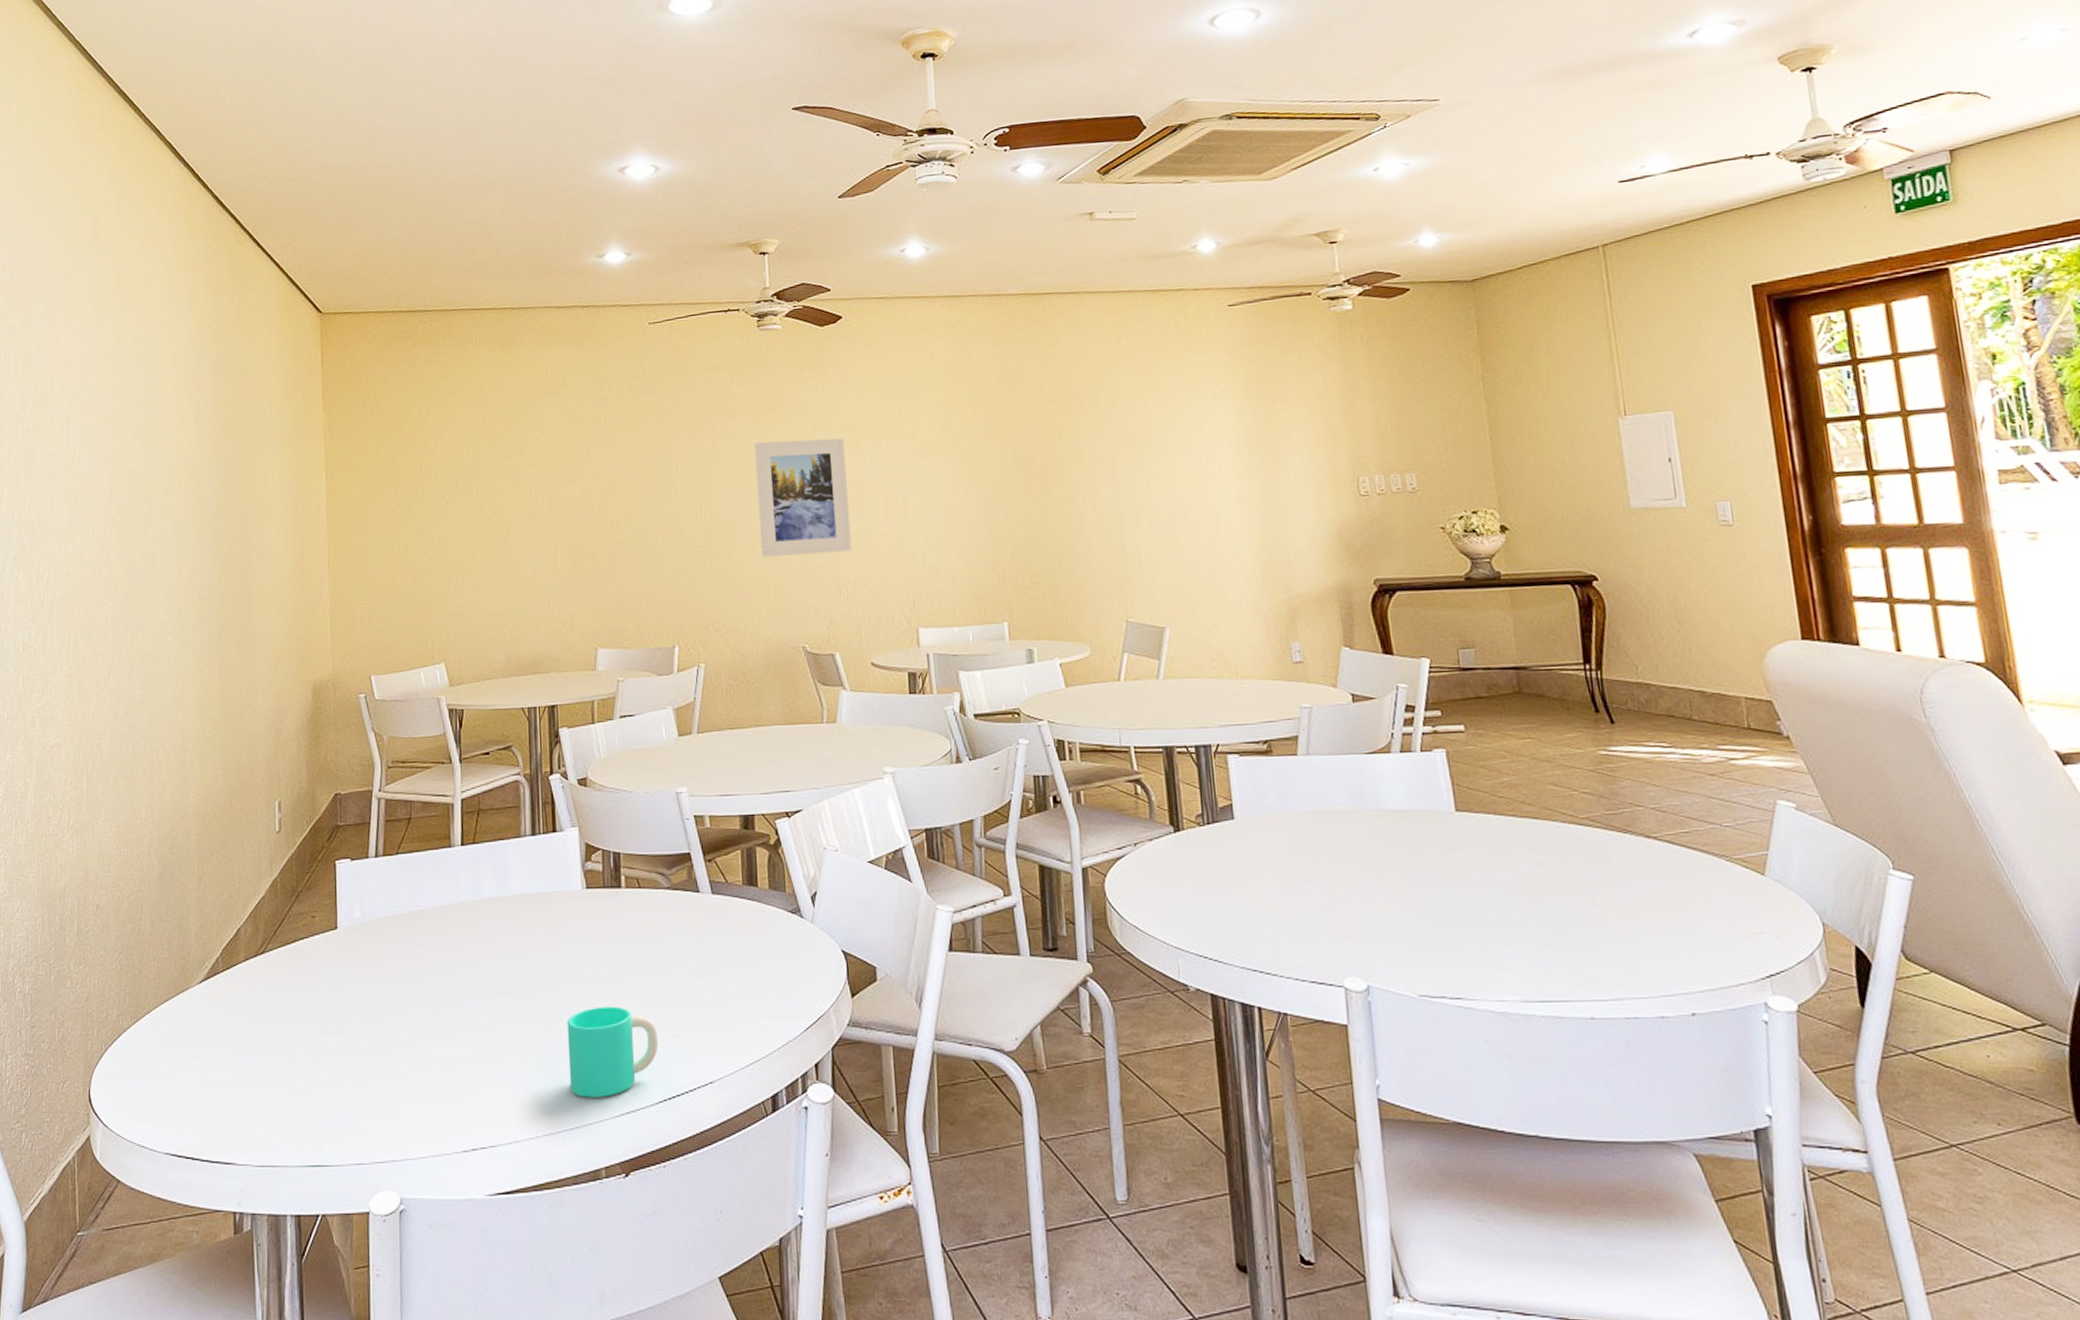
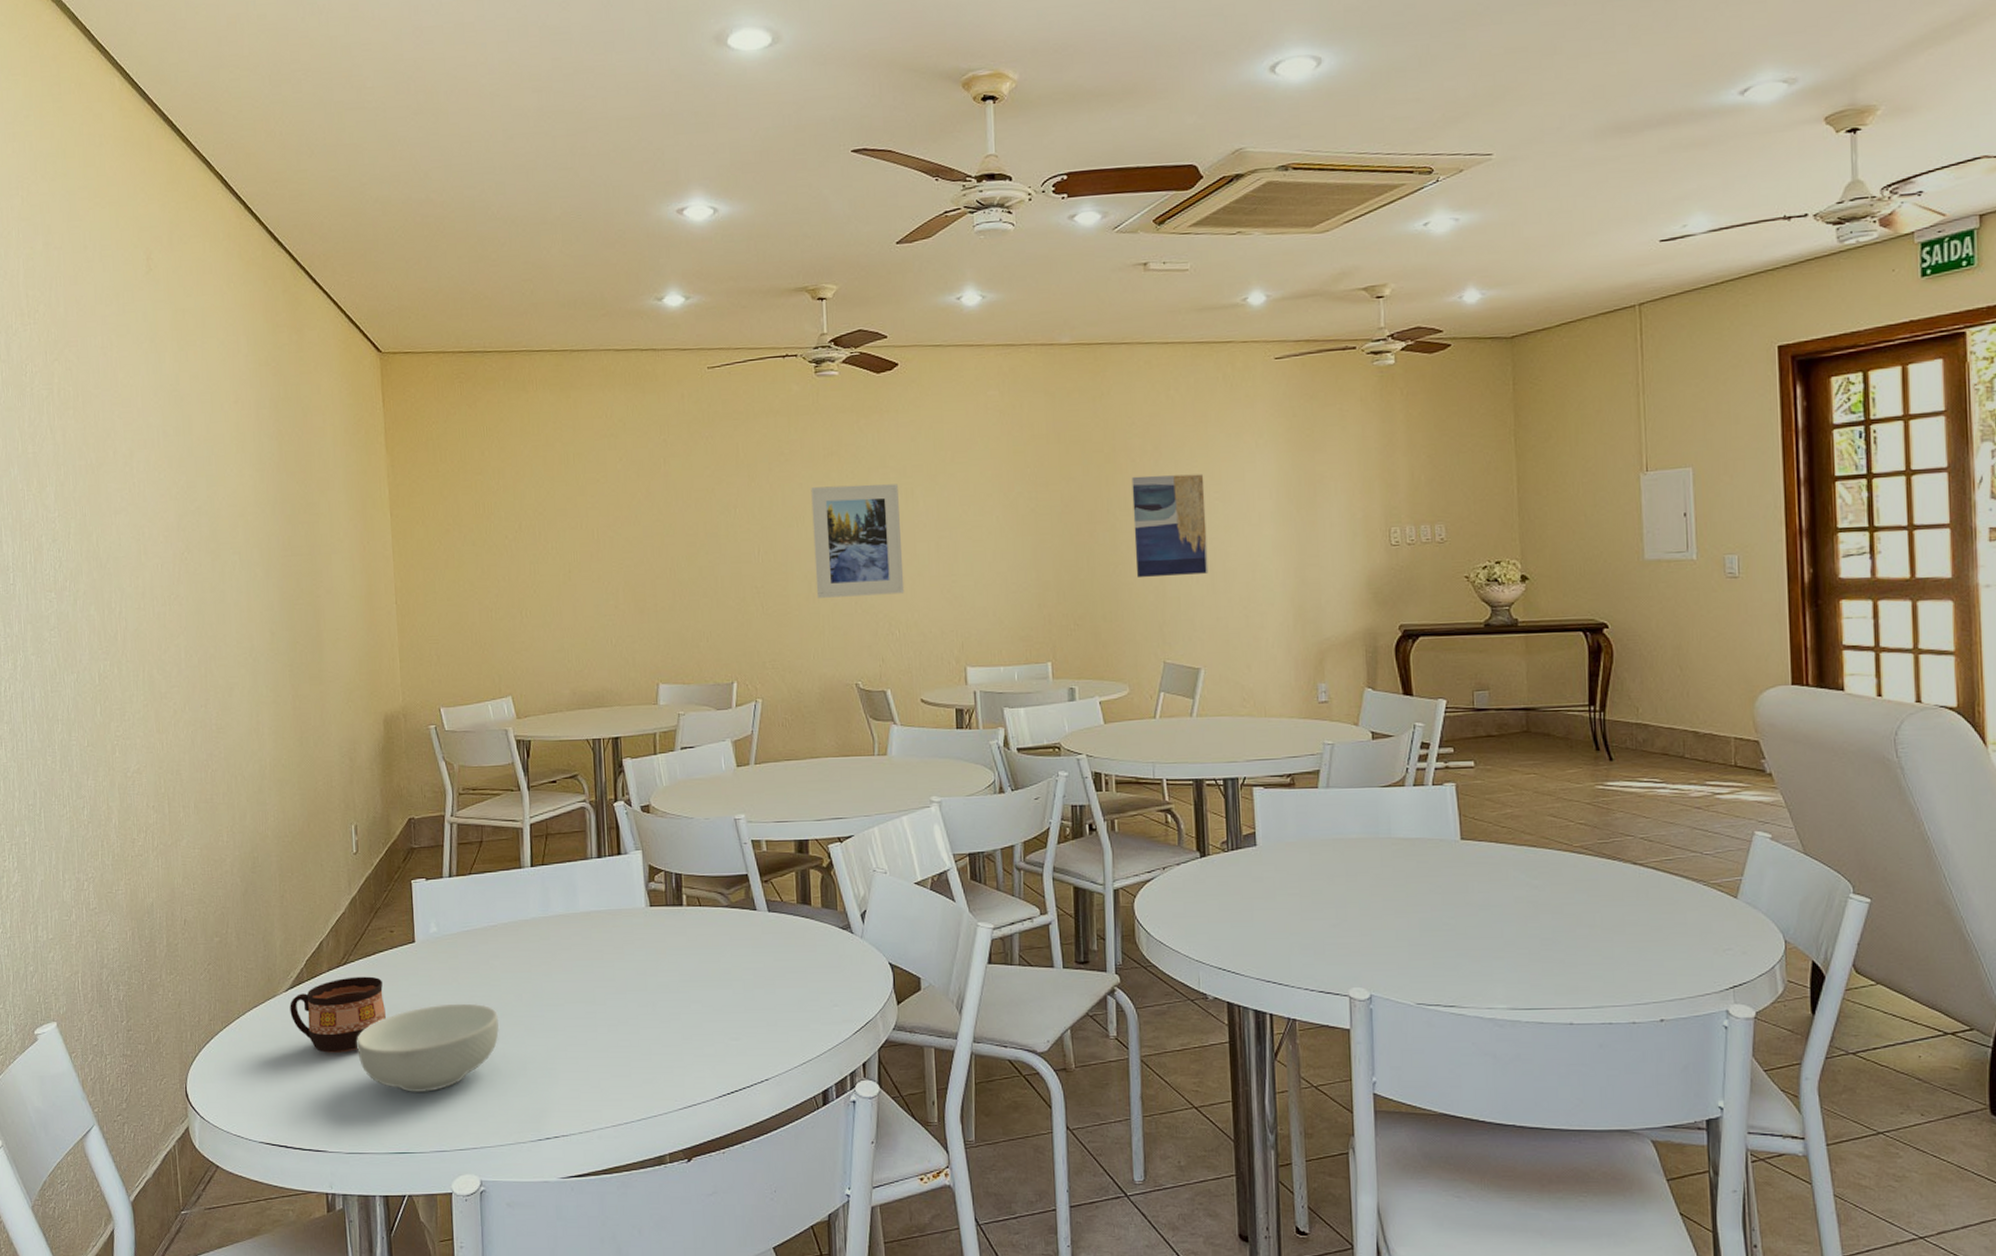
cup: none [203,966,304,1052] -> present [290,976,386,1053]
cereal bowl: none [272,996,425,1097] -> present [357,1003,500,1092]
cup: present [567,1006,659,1098] -> none [632,1012,718,1093]
wall art: none [1085,424,1169,532] -> present [1131,474,1208,577]

